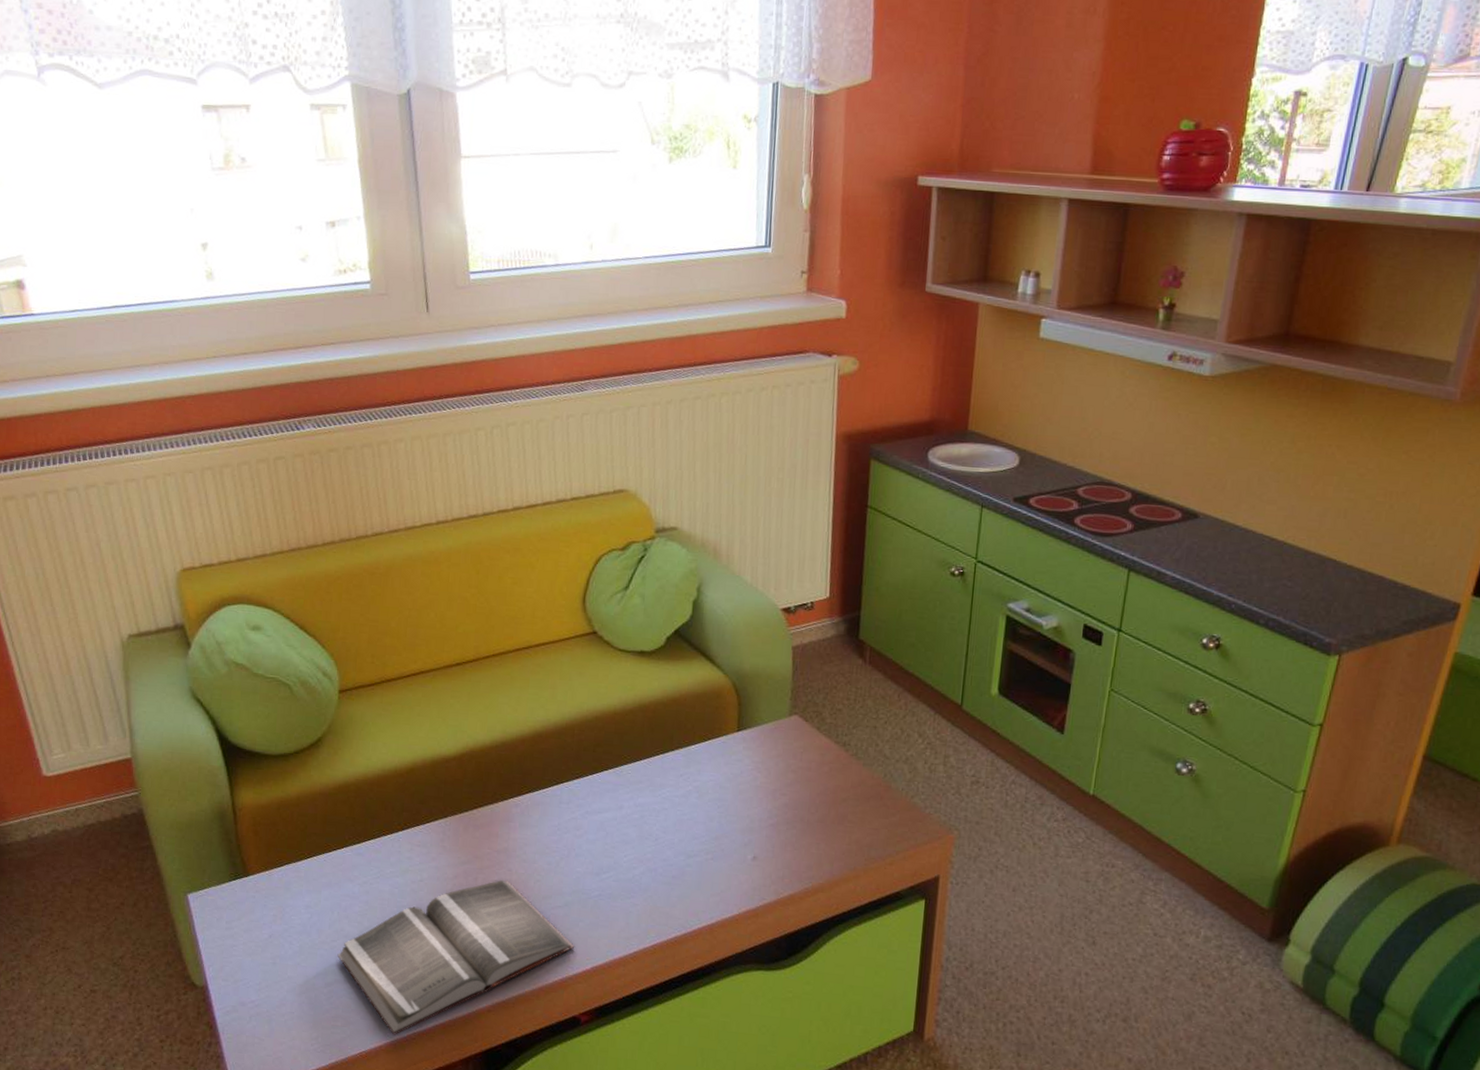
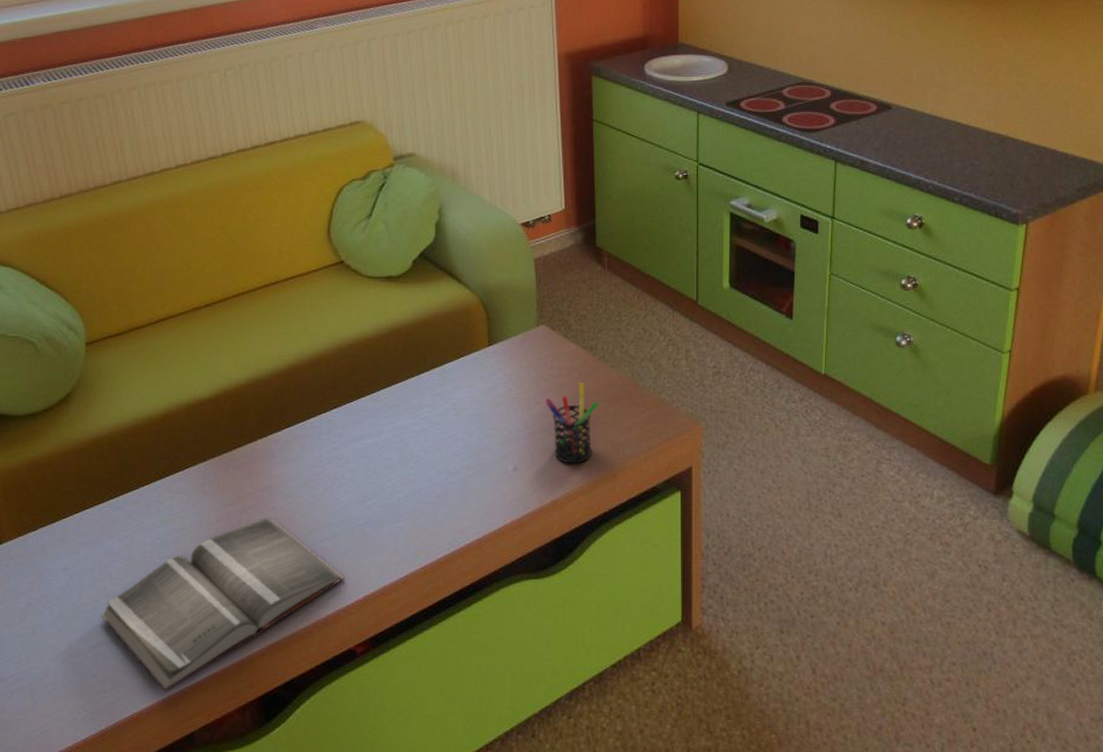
pen holder: none [791,778,847,860] -> present [546,382,599,464]

